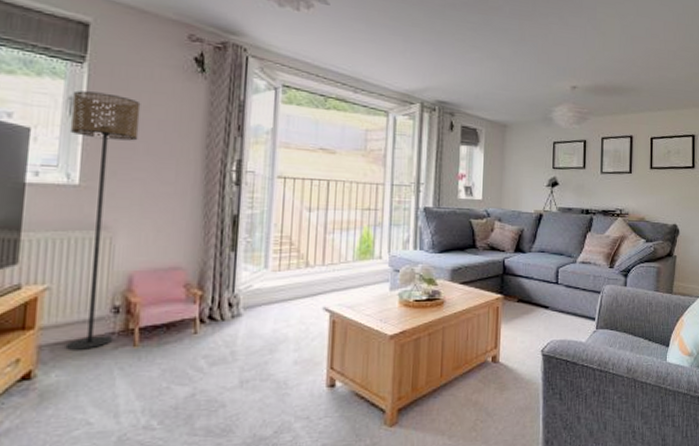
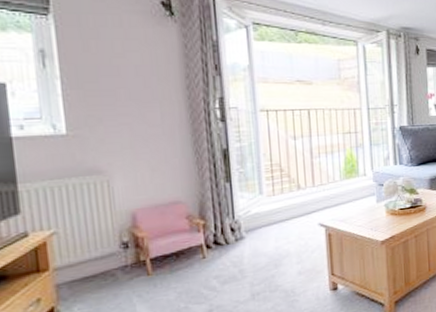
floor lamp: present [65,90,141,350] -> none [42,43,126,286]

